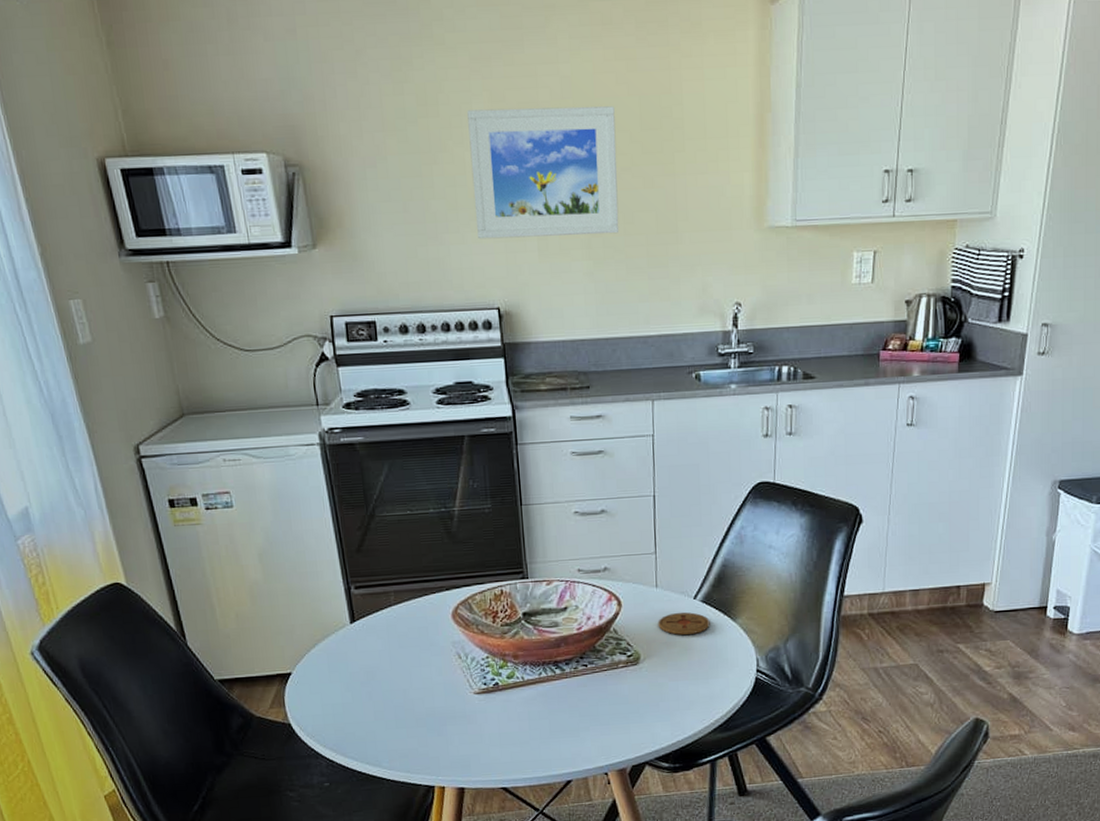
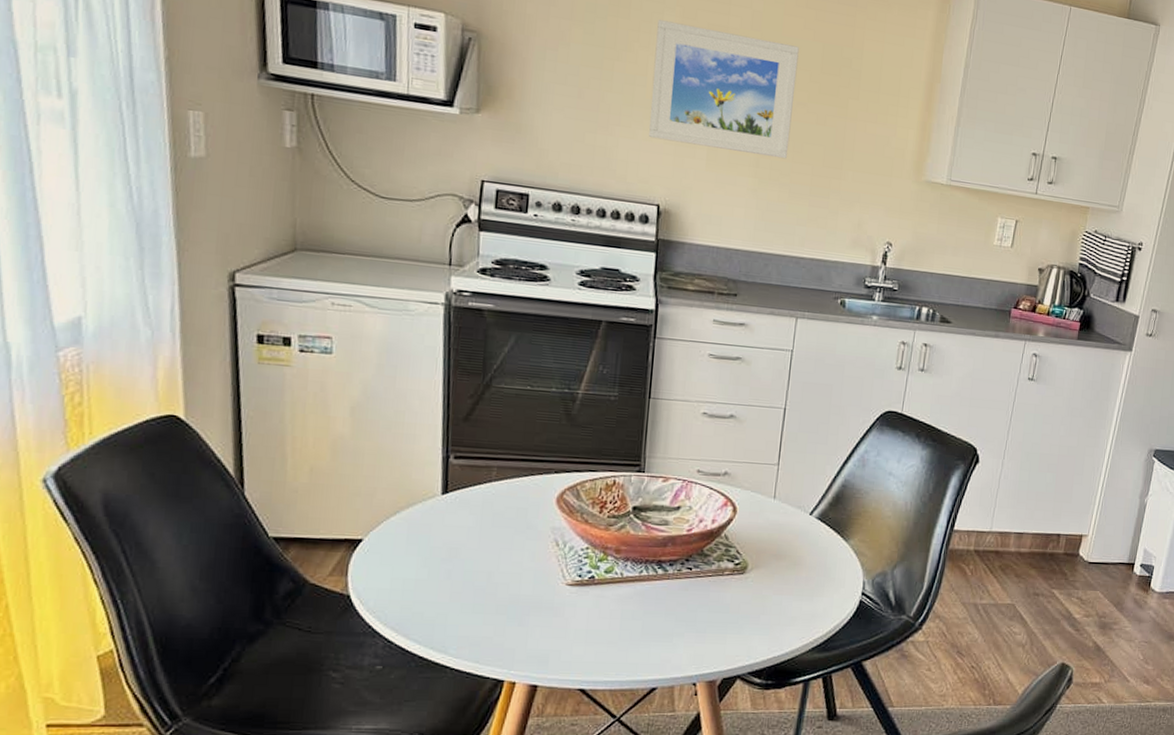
coaster: present [658,612,710,635] -> none [770,526,823,550]

